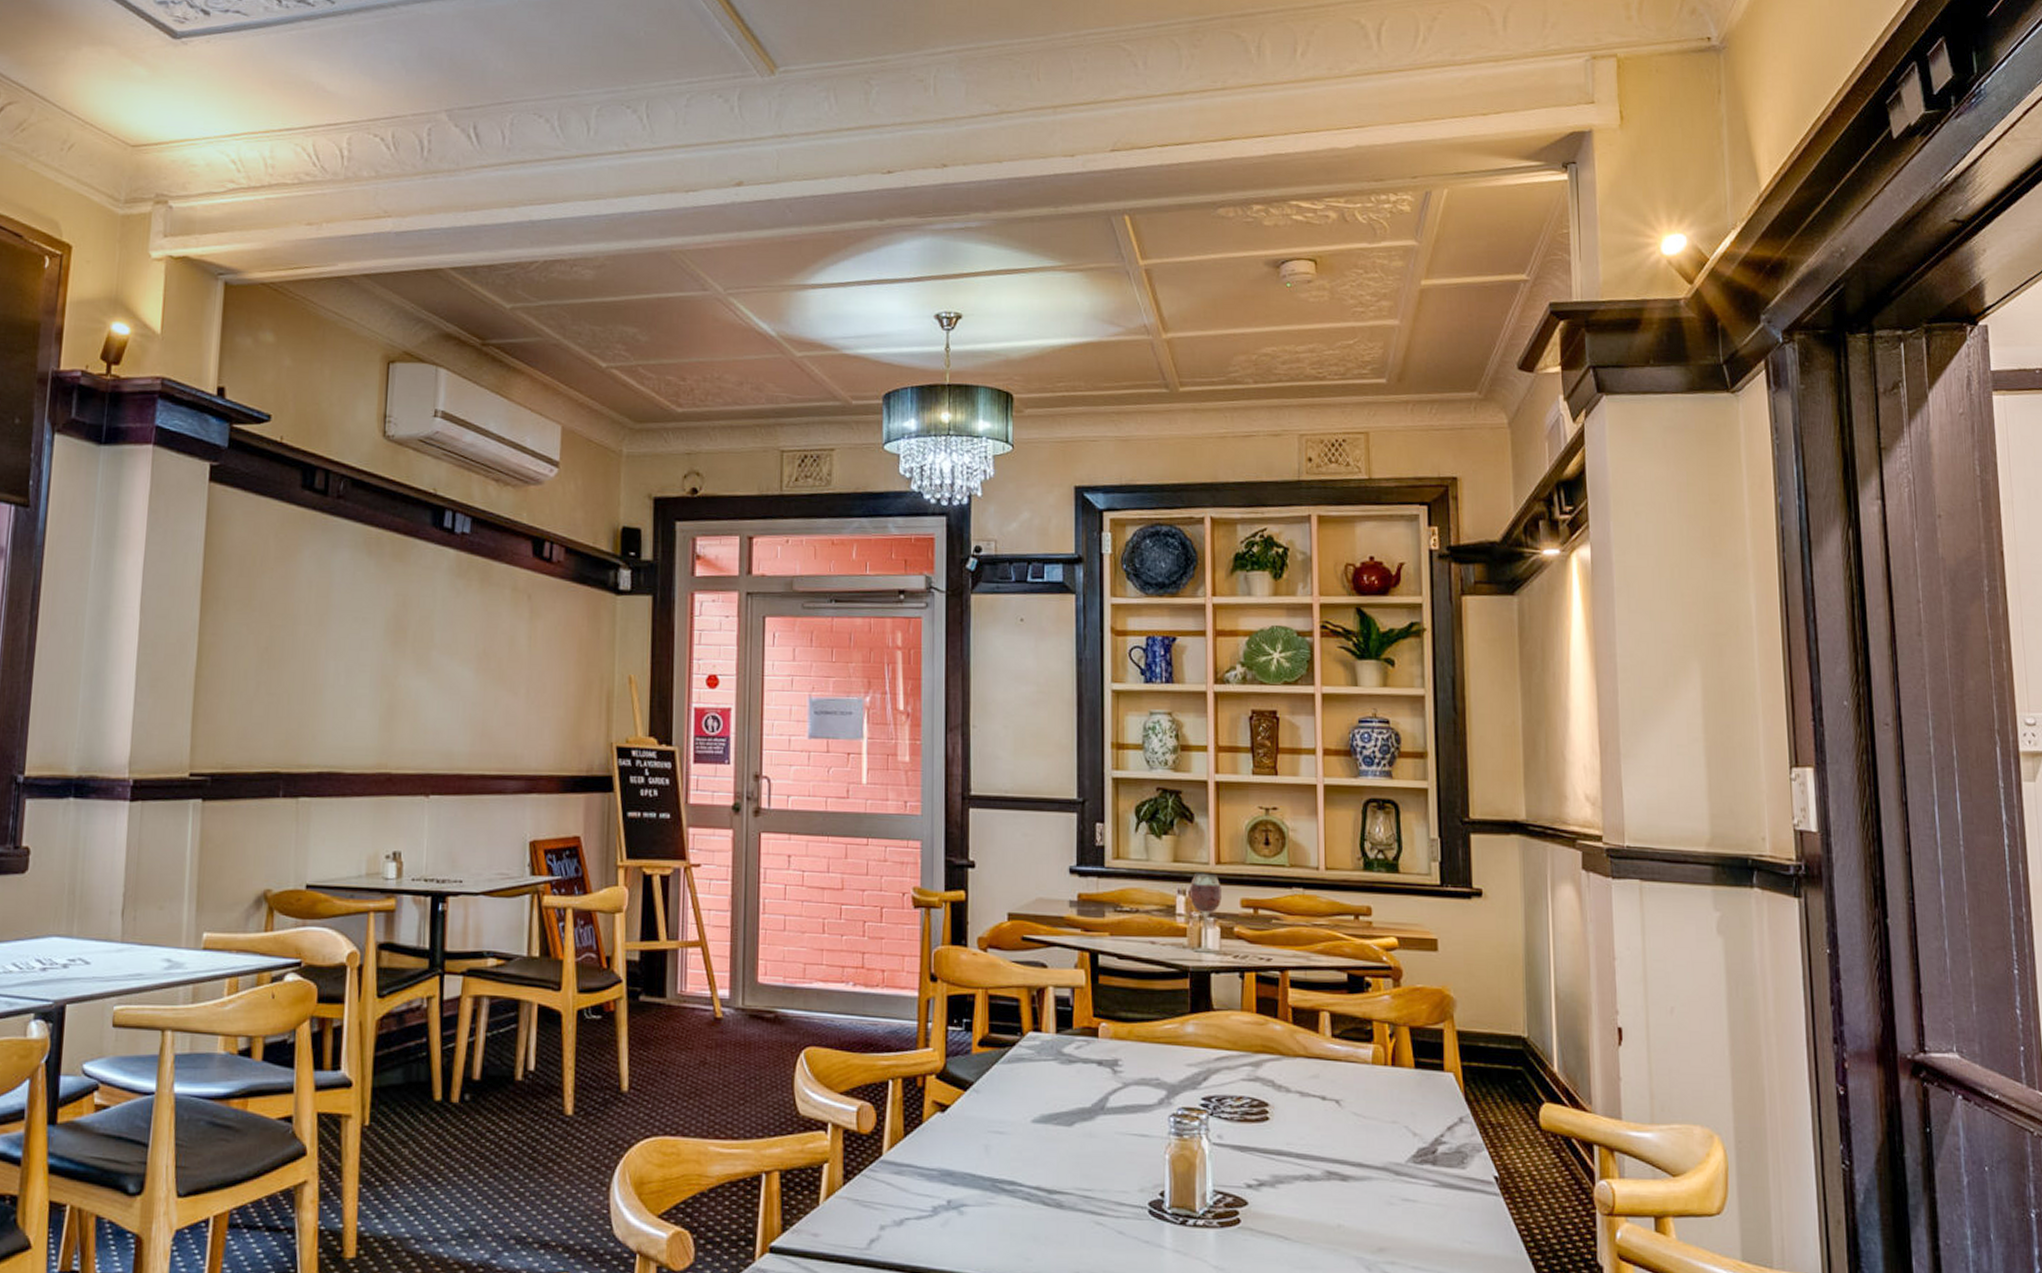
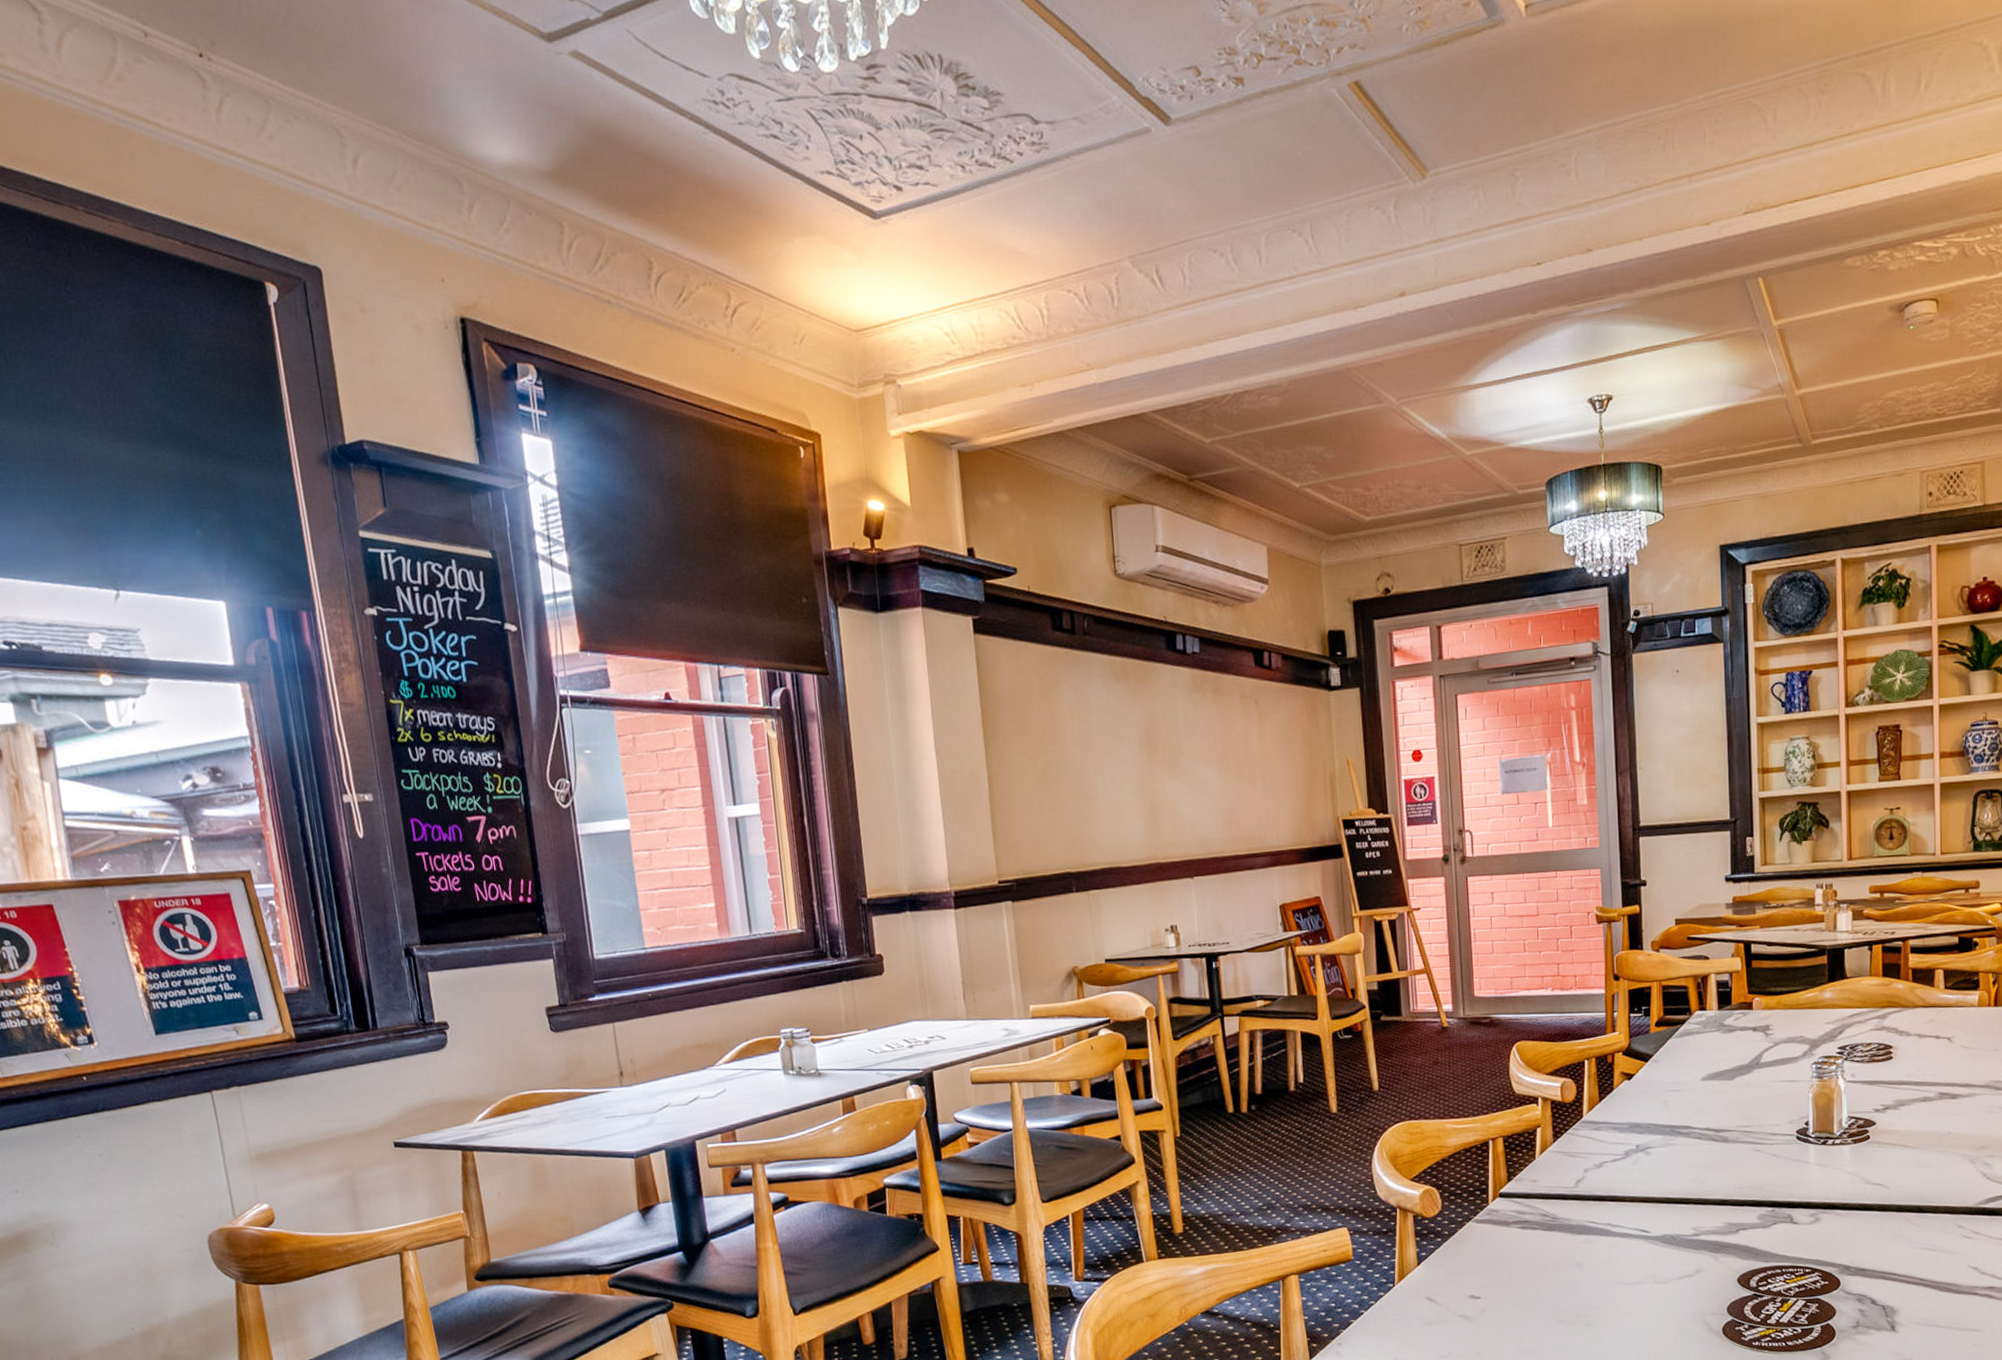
wineglass: present [1189,872,1222,953] -> none [1826,868,1853,934]

